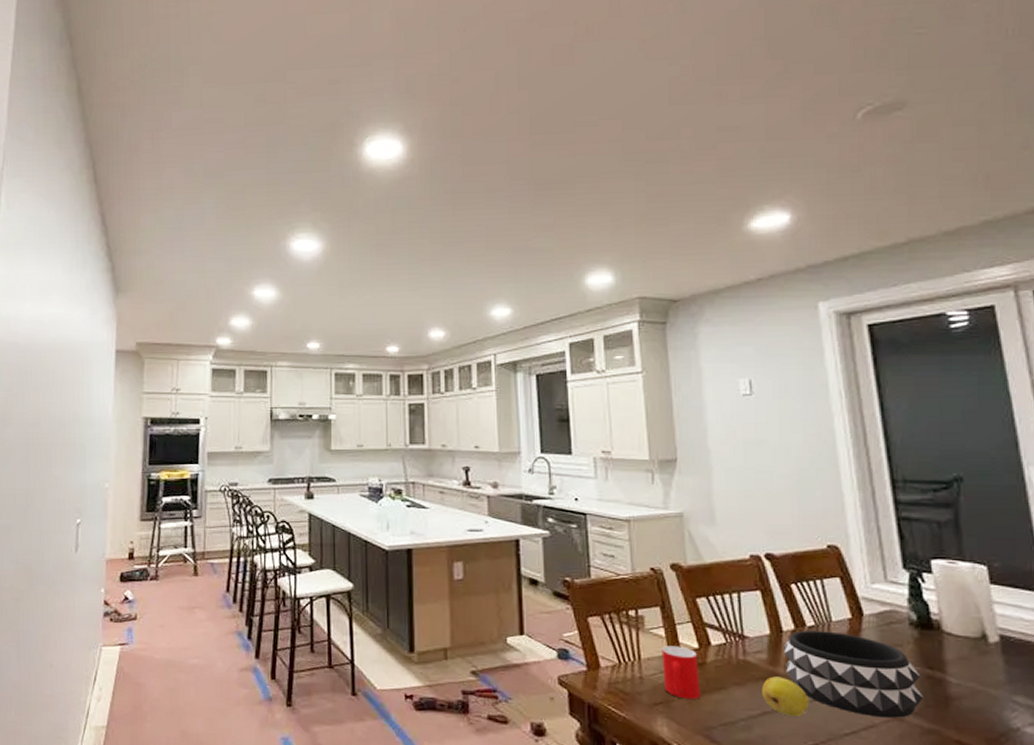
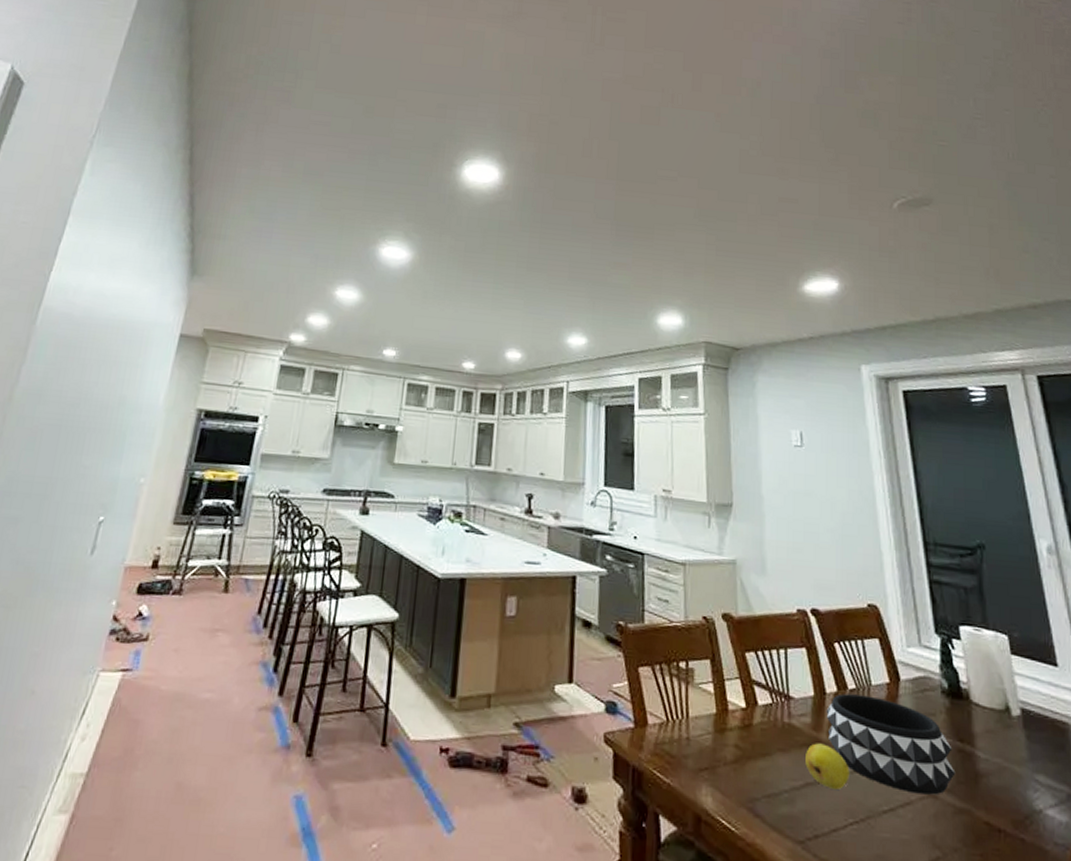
cup: present [662,646,701,699] -> none [709,703,747,766]

